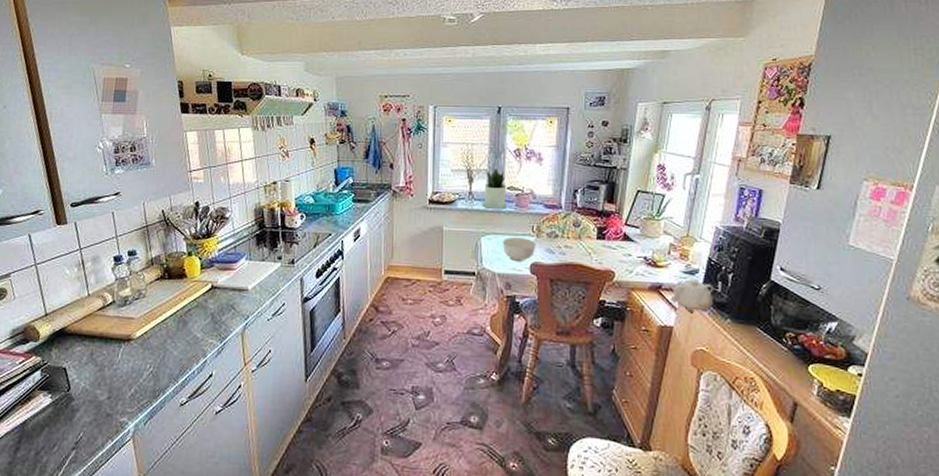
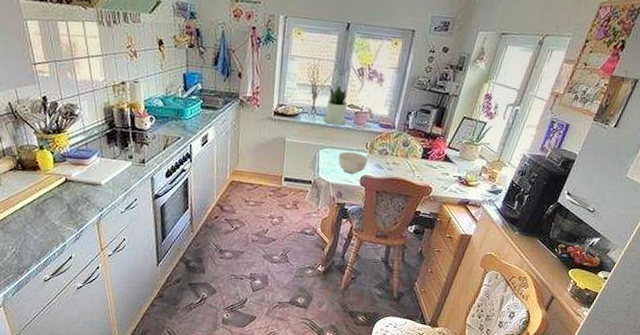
teapot: present [672,279,716,313] -> none [475,198,512,226]

